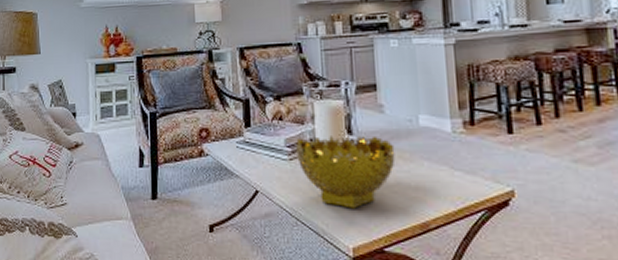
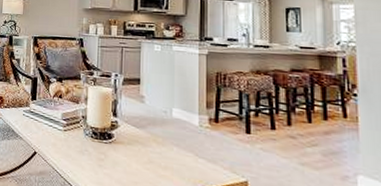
decorative bowl: present [296,135,396,209] -> none [70,114,150,178]

